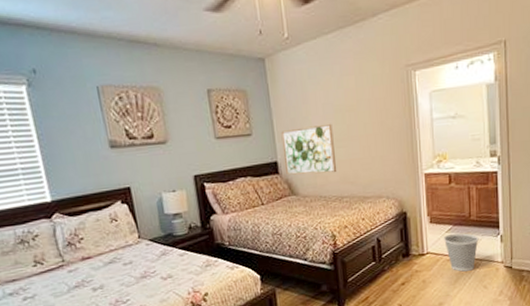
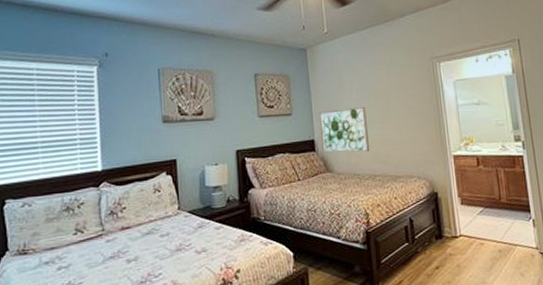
wastebasket: present [443,232,479,272] -> none [475,215,511,257]

